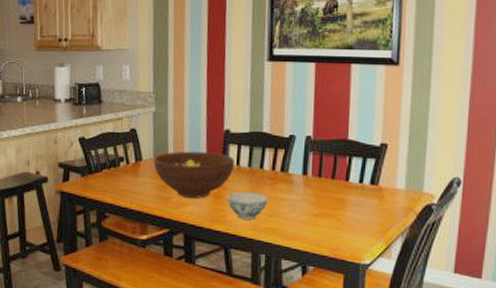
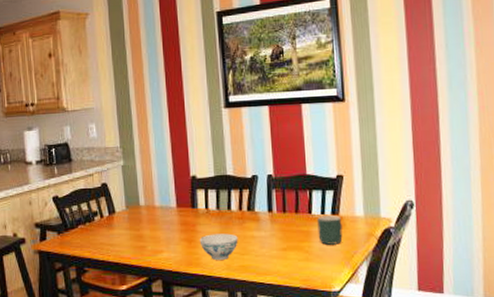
fruit bowl: present [153,151,235,199] -> none [126,199,204,245]
mug: none [353,184,381,216] -> present [317,215,343,245]

